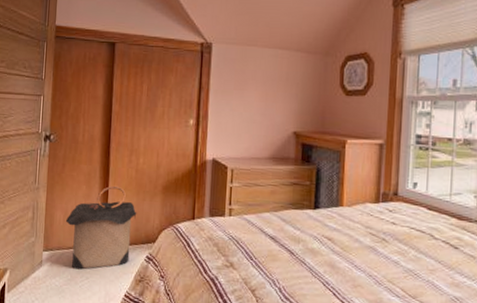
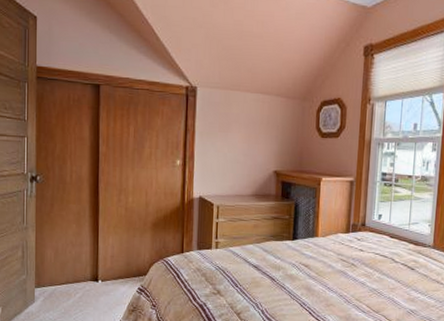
laundry hamper: present [65,185,137,270] -> none [56,223,128,303]

